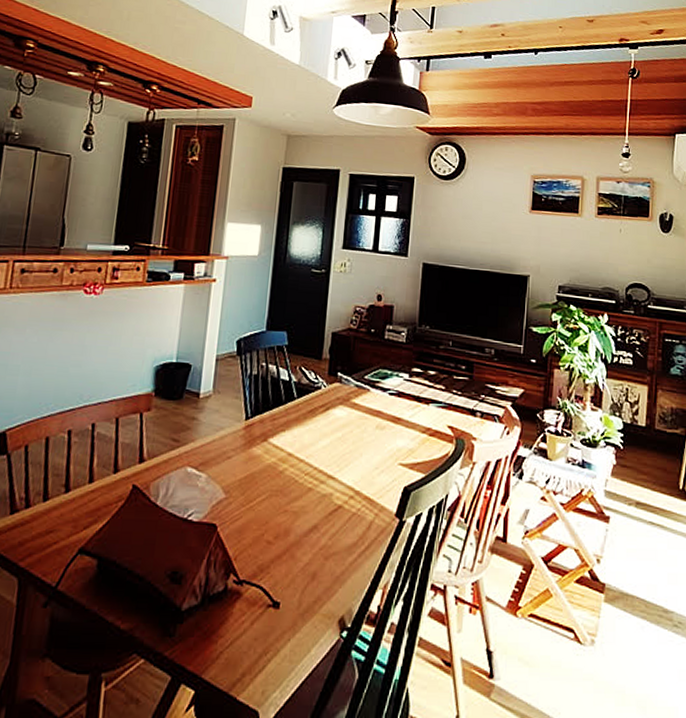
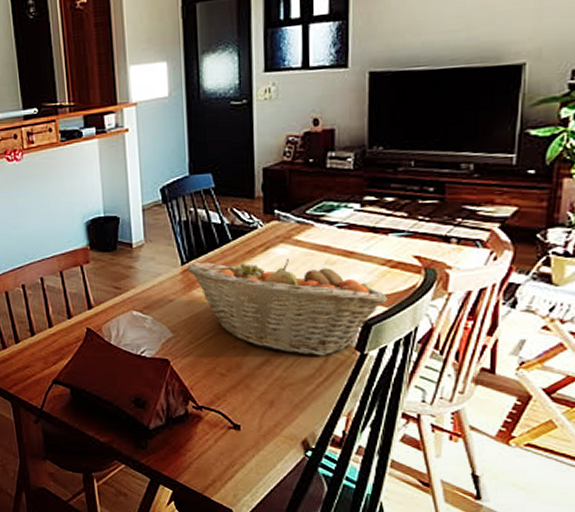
fruit basket: none [250,419,425,523] -> present [187,258,387,356]

